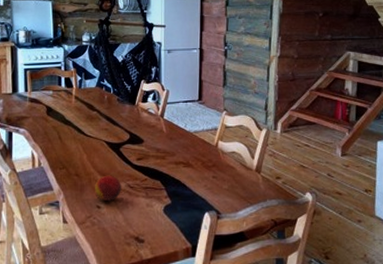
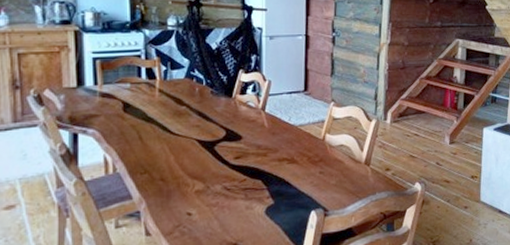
fruit: present [95,175,121,202] -> none [185,177,216,208]

